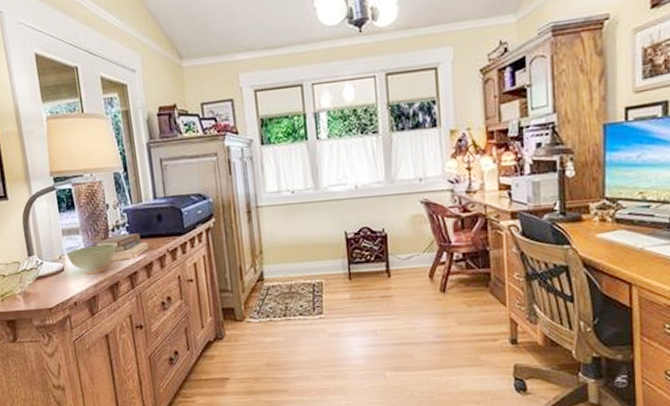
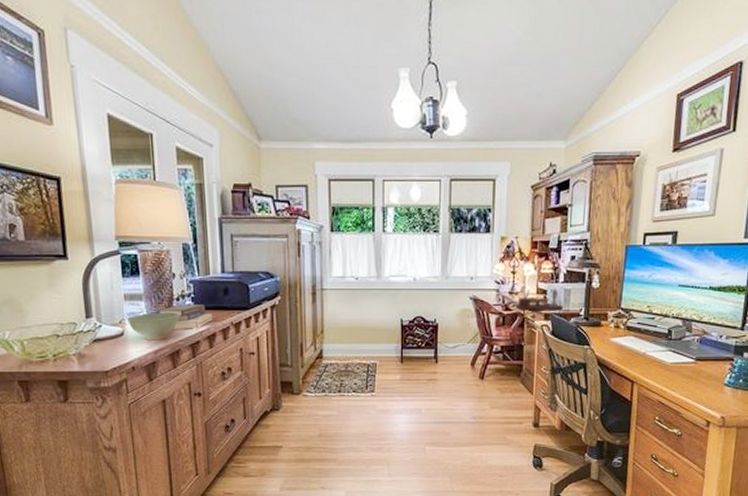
desk organizer: none [474,182,533,212] -> present [515,289,563,311]

